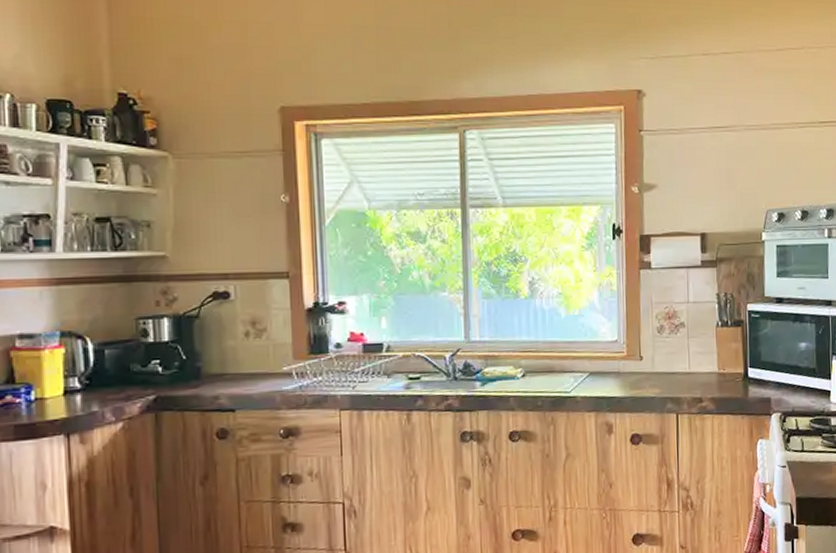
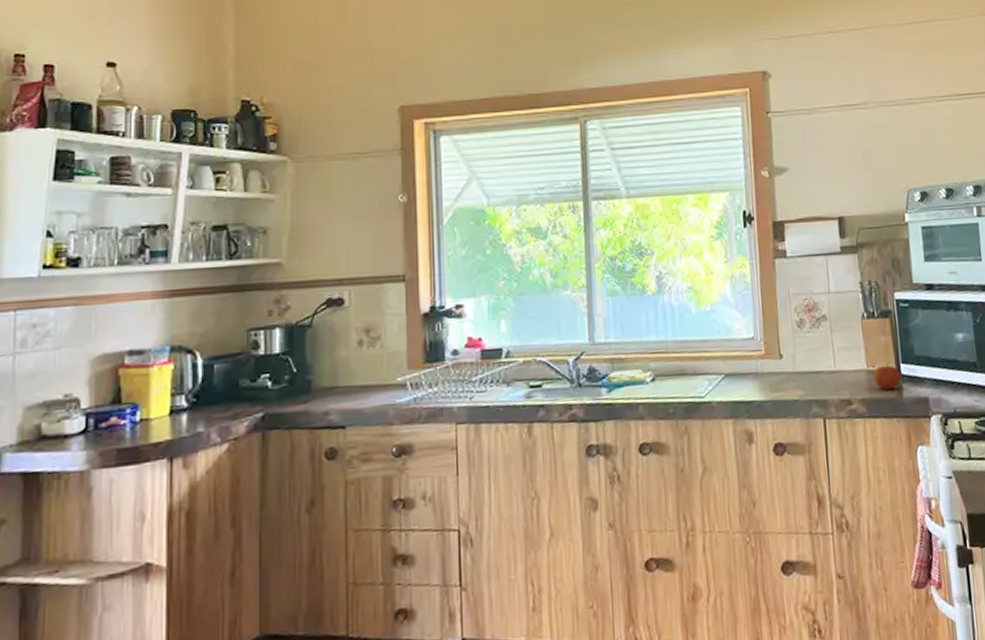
apple: none [723,366,748,390] -> present [873,362,901,390]

